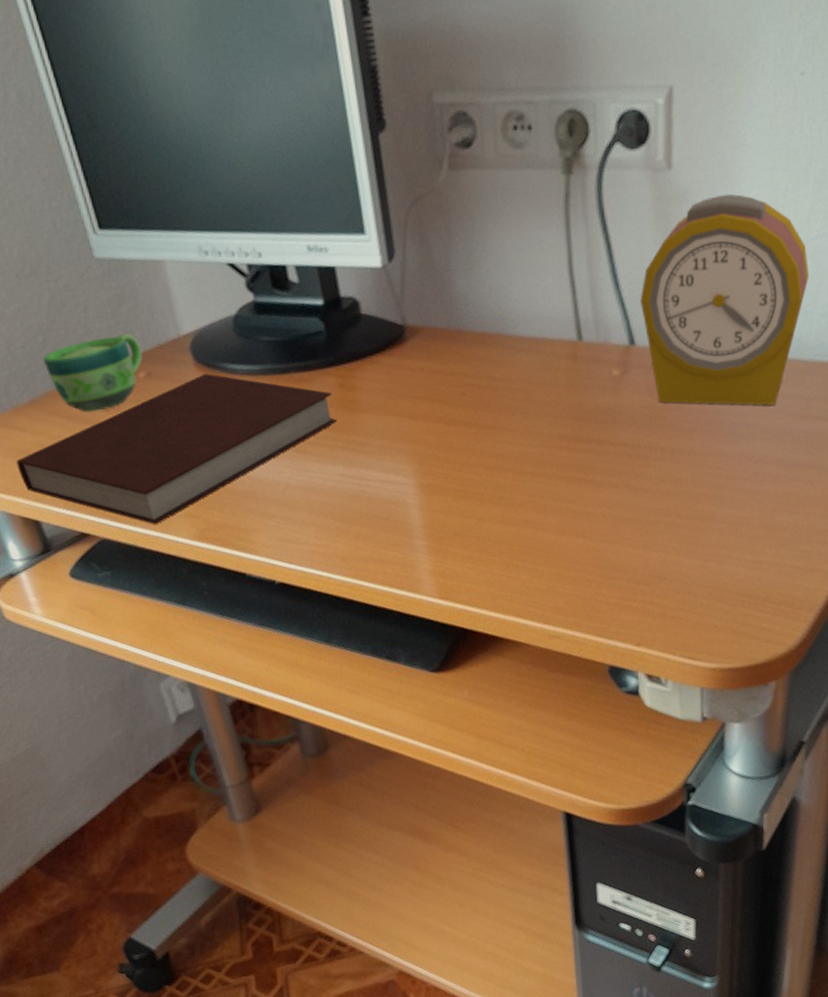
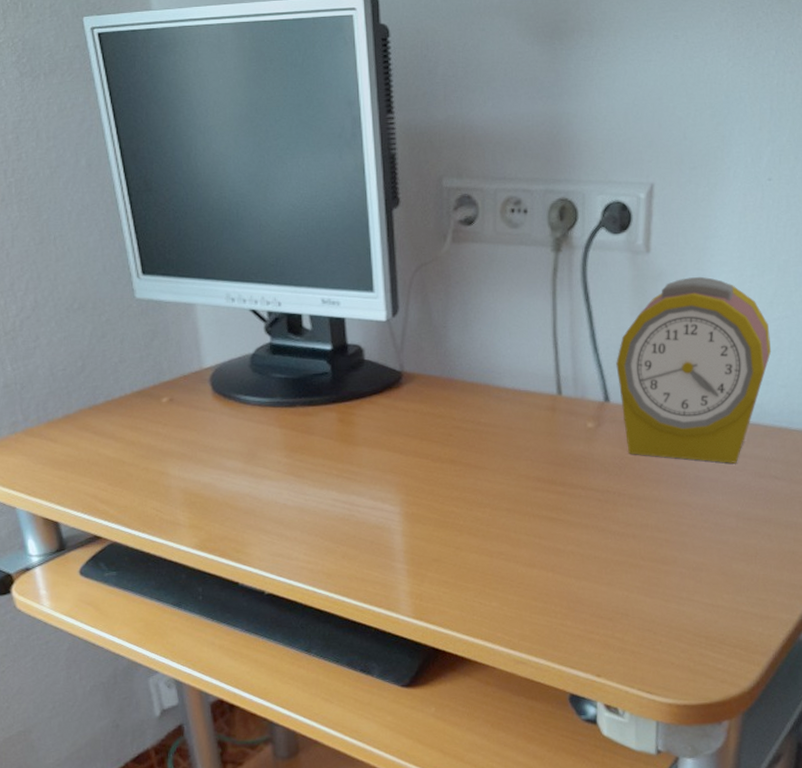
notebook: present [16,374,338,525] -> none [45,403,335,533]
cup: present [42,333,143,412] -> none [79,364,168,429]

